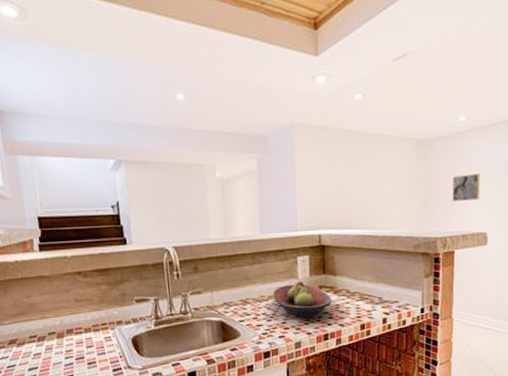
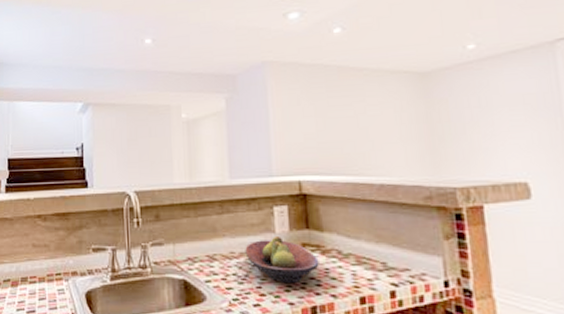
wall art: present [452,173,480,201] -> none [468,109,510,143]

